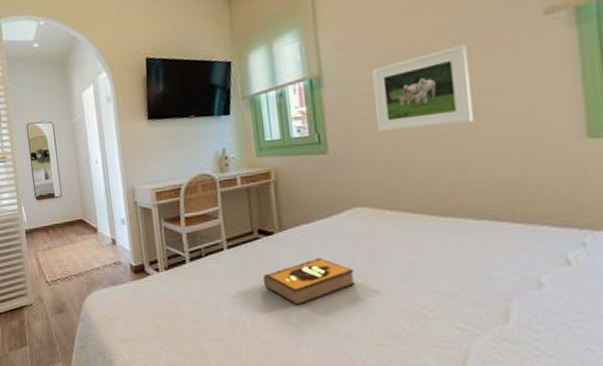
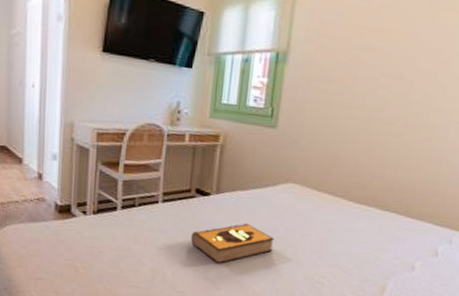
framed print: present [372,45,474,132] -> none [325,55,415,127]

